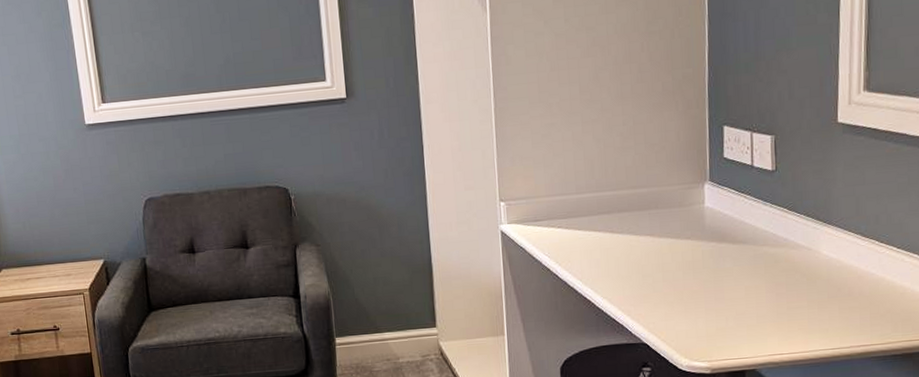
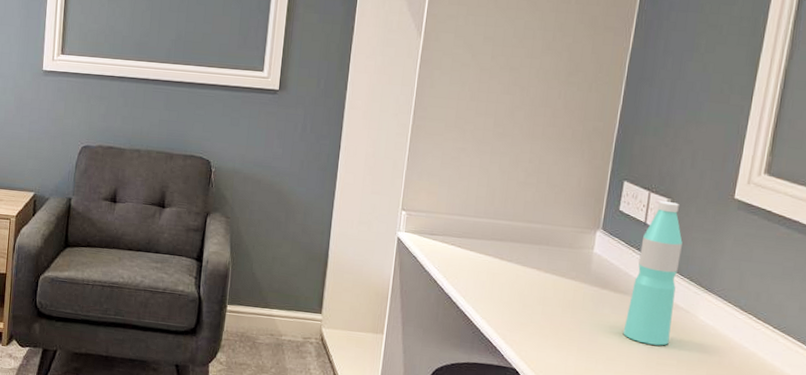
water bottle: none [748,138,796,291] -> present [623,201,683,346]

